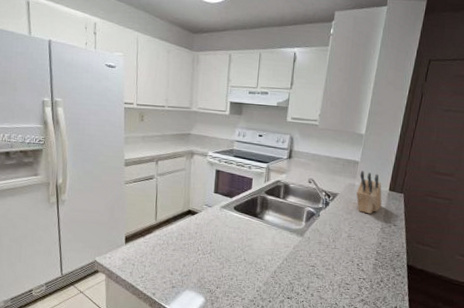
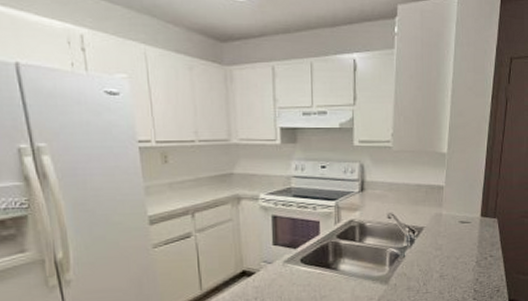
knife block: present [356,170,382,214] -> none [444,196,474,247]

